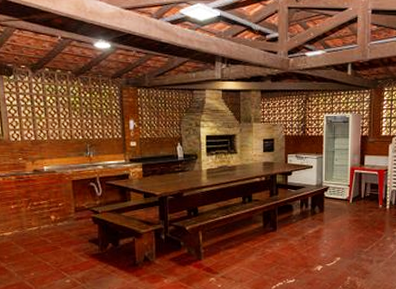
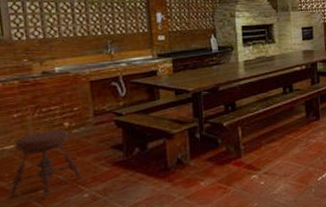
stool: none [8,221,65,280] -> present [9,129,82,198]

